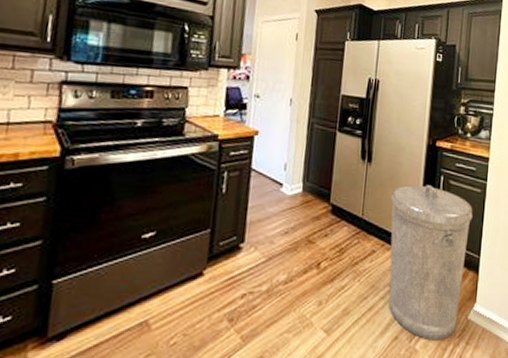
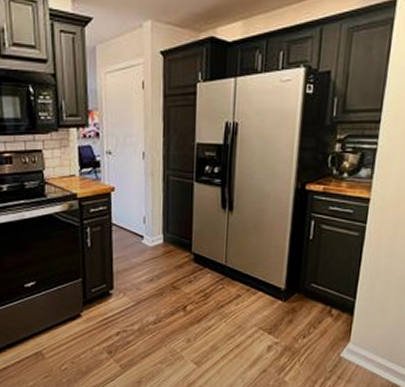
trash can: present [388,184,473,341] -> none [255,230,349,374]

